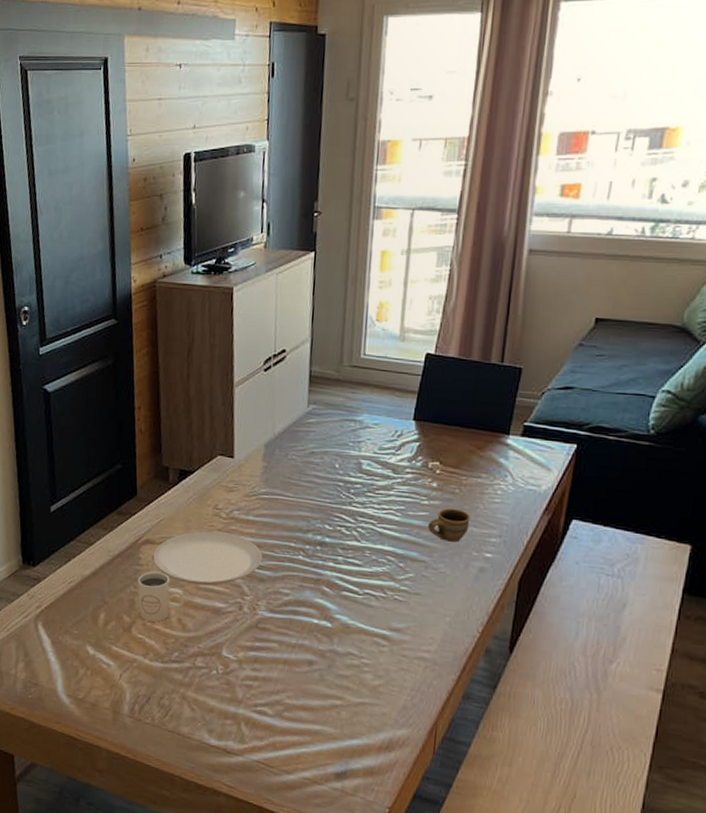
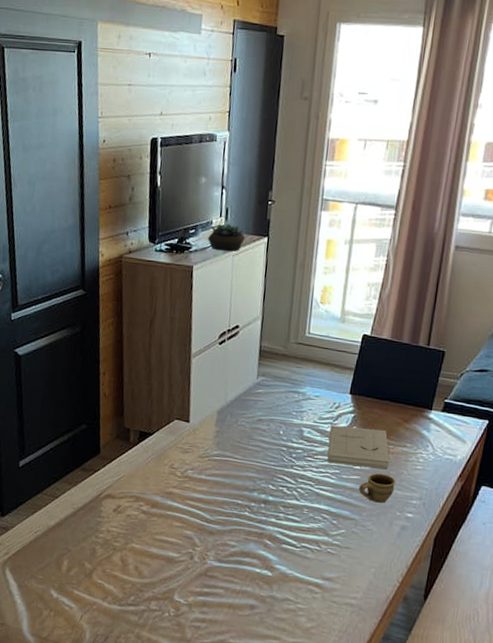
mug: present [137,571,185,622] -> none [98,523,141,569]
plate: present [153,531,262,585] -> none [113,488,212,537]
succulent plant: none [249,240,290,269] -> present [208,224,245,251]
book: none [390,455,462,503] -> present [327,425,390,469]

